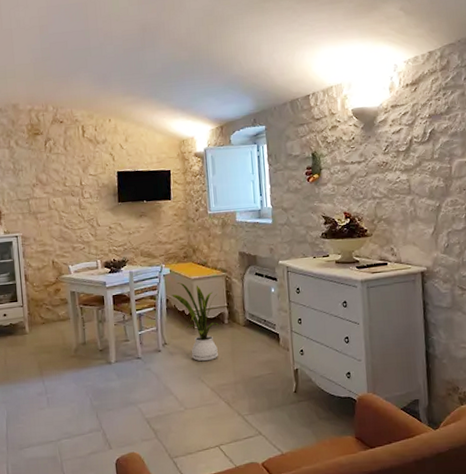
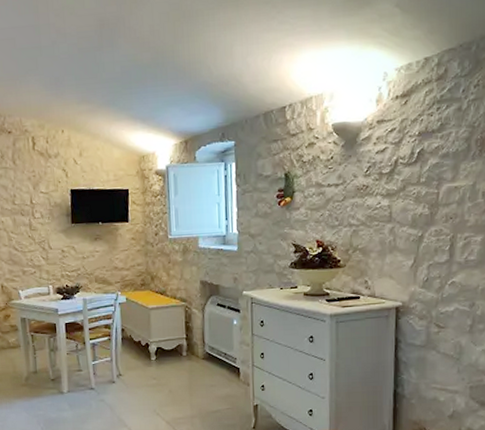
house plant: present [171,282,219,362] -> none [126,311,177,394]

